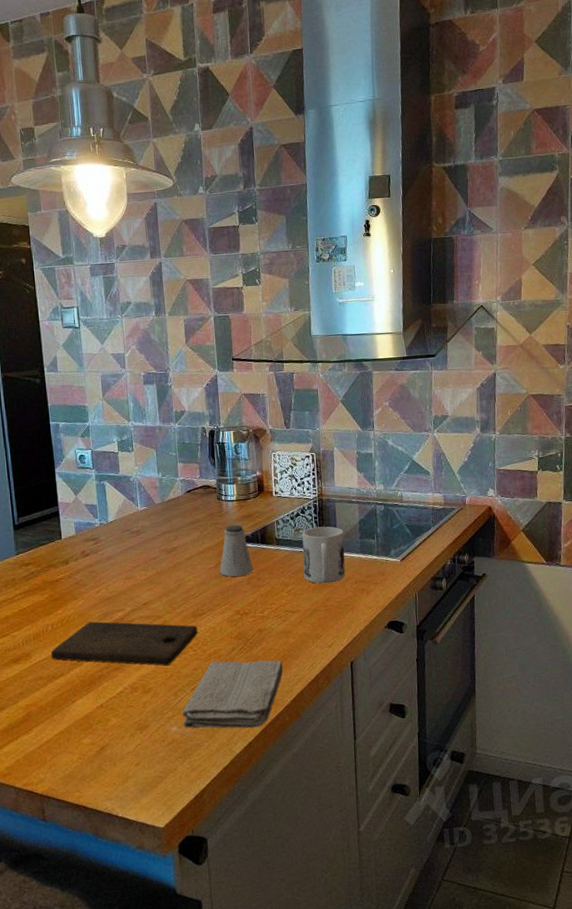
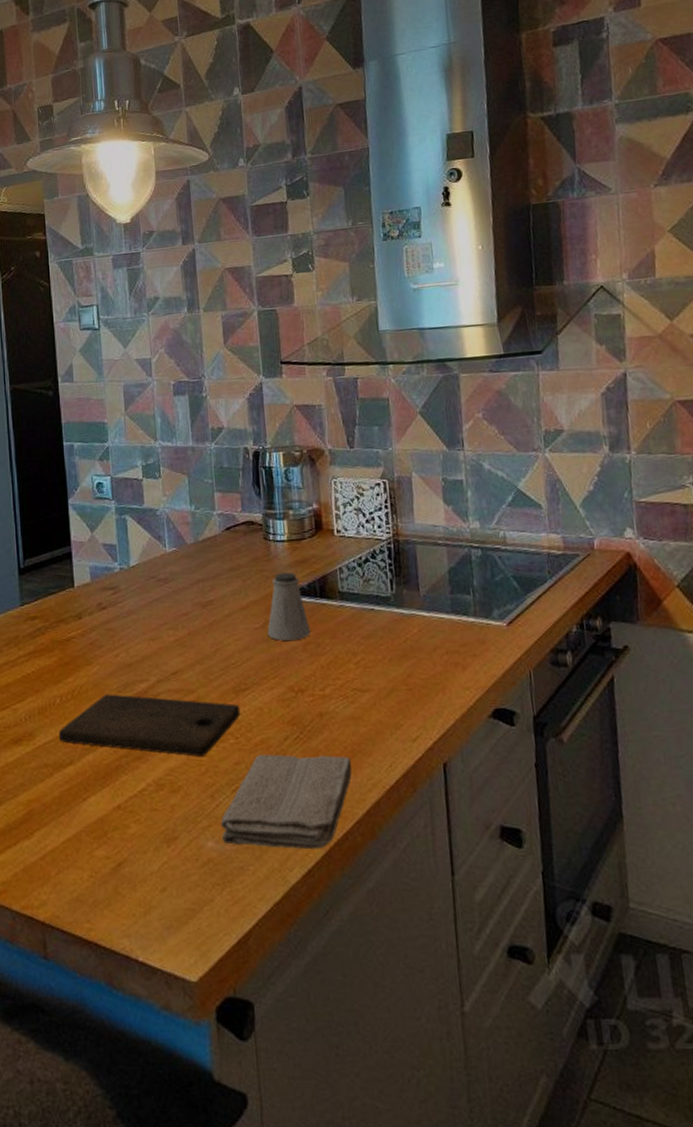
mug: present [302,526,346,584] -> none [373,576,433,654]

